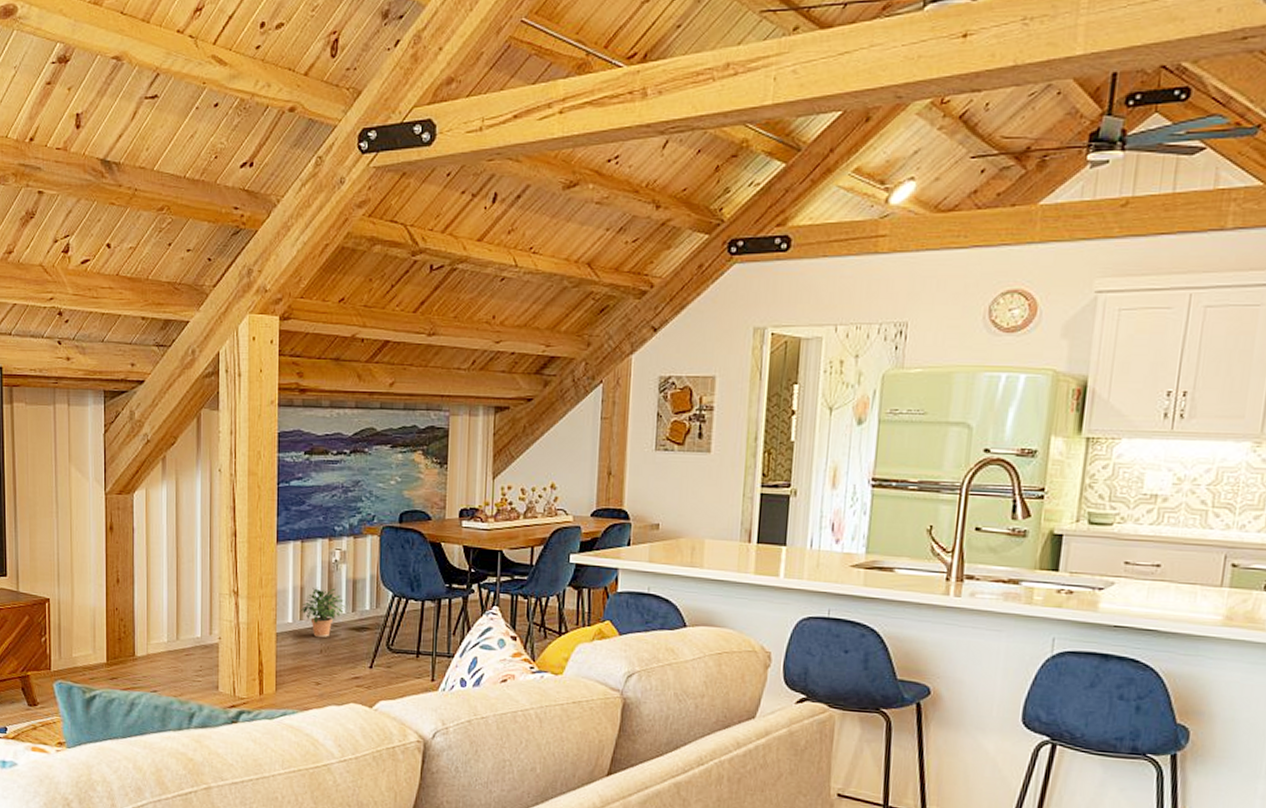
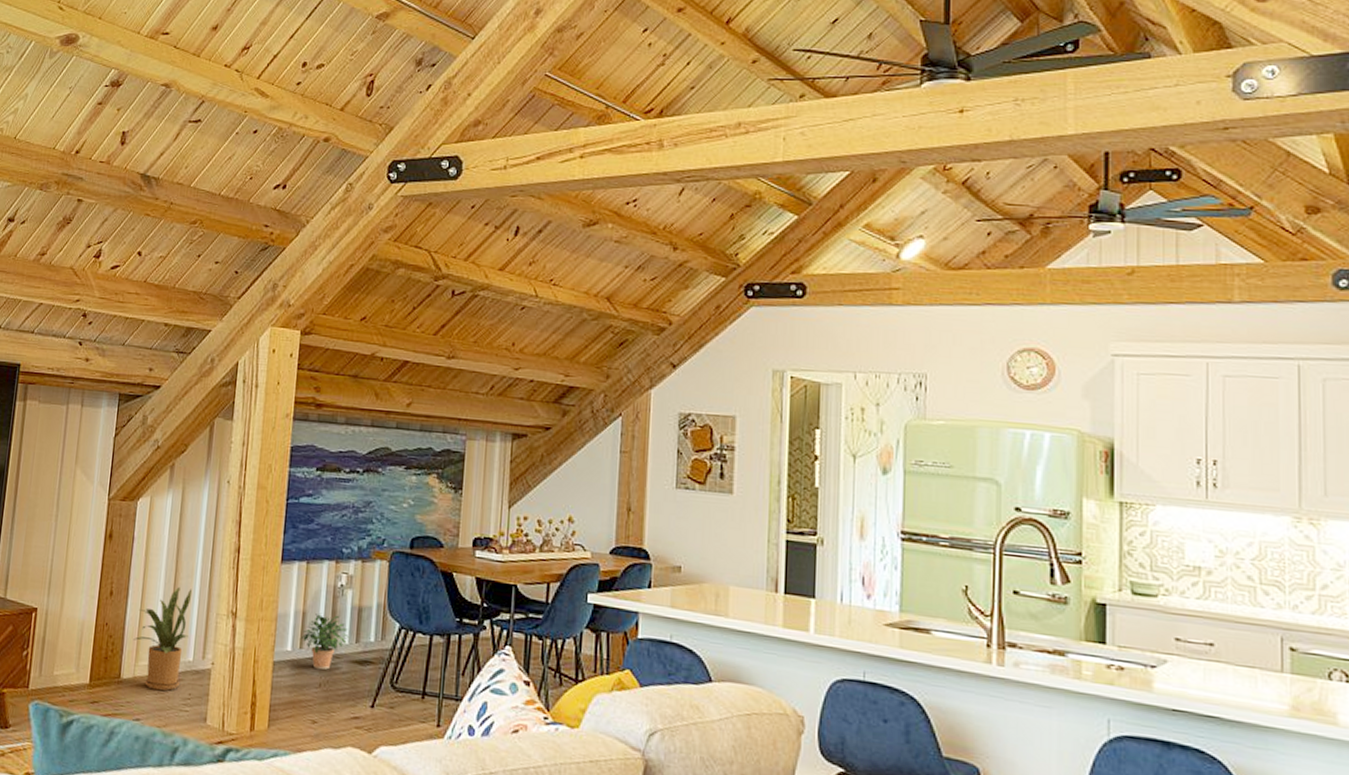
house plant: none [143,572,195,665] -> present [133,587,193,691]

